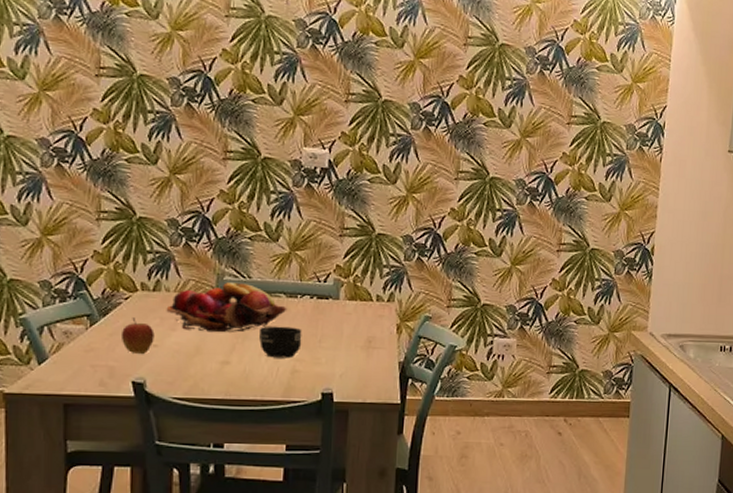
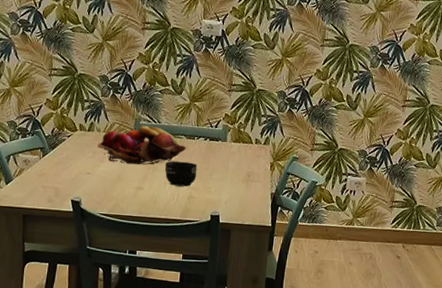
apple: present [120,317,155,354] -> none [64,151,88,179]

